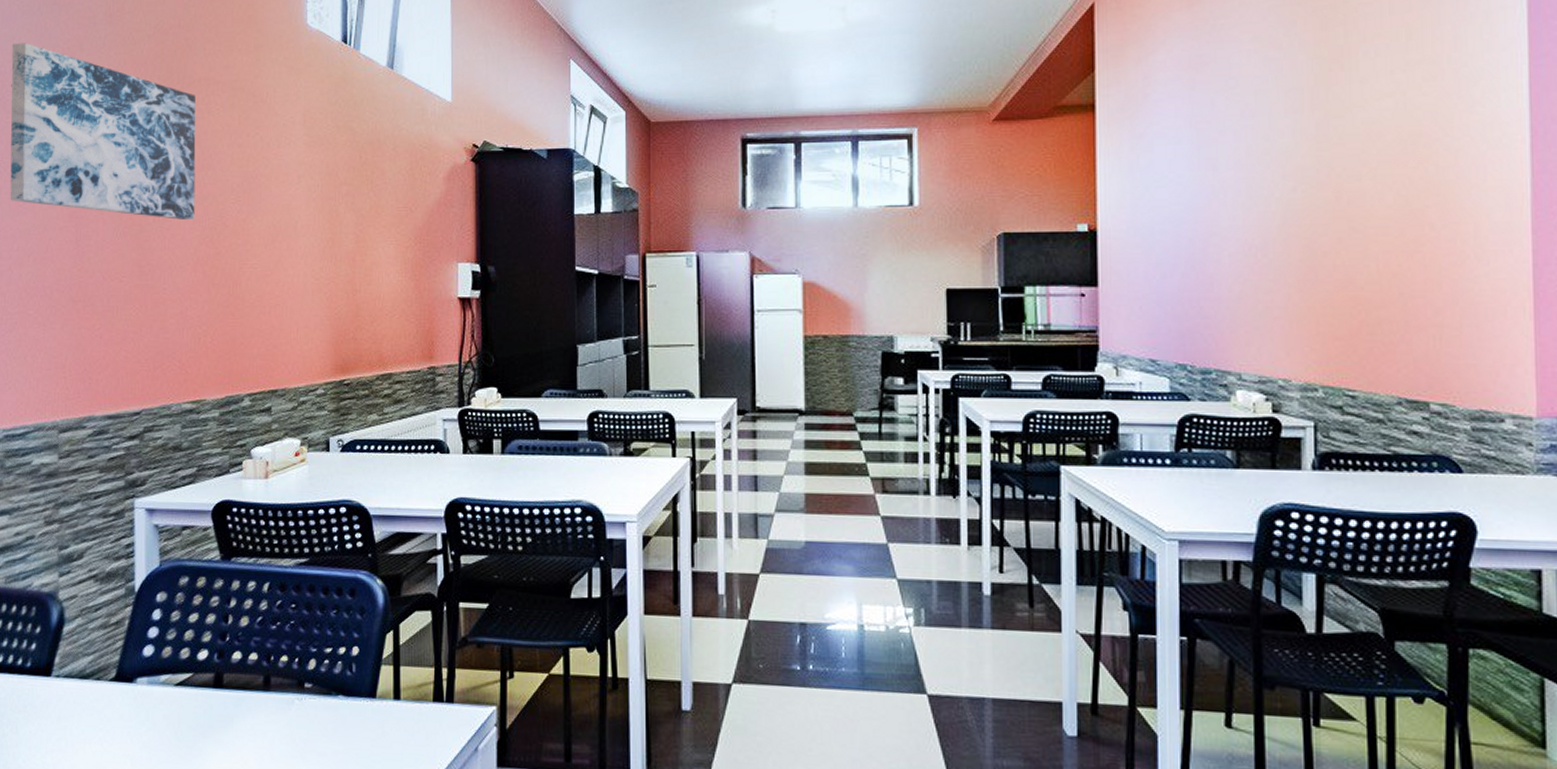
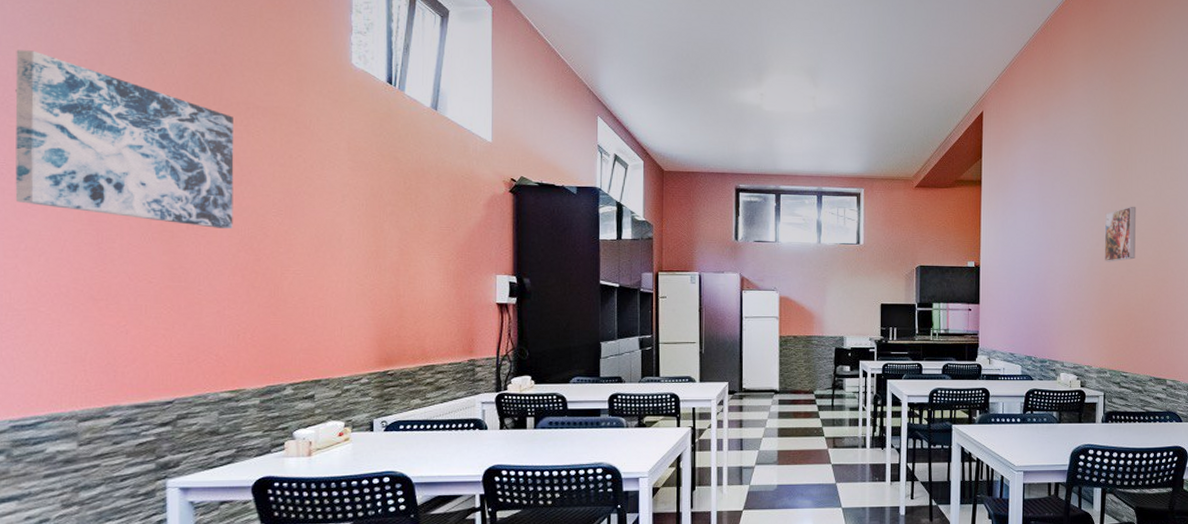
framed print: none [1306,126,1362,217] -> present [1105,206,1136,262]

